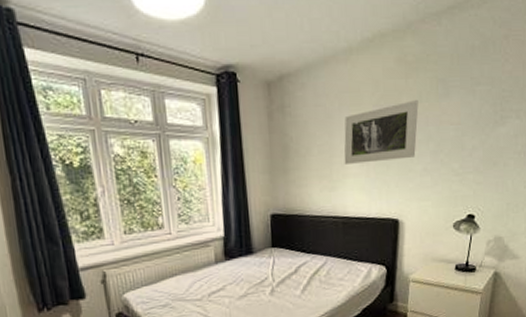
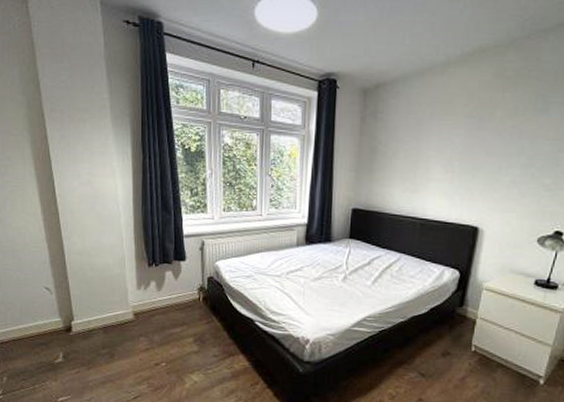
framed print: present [344,100,419,164] -> none [429,114,514,170]

